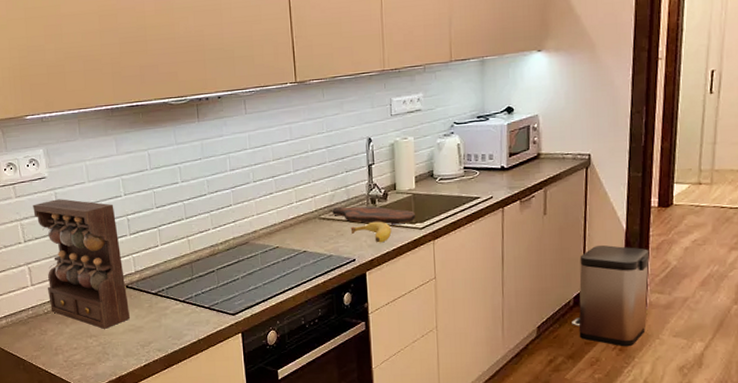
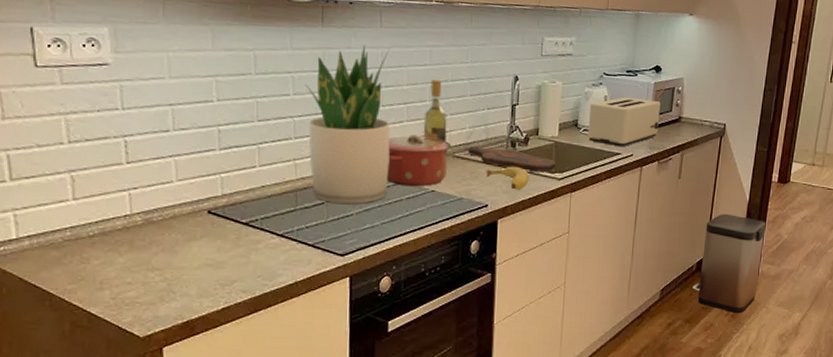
spice rack: present [33,199,131,329] -> none [86,93,210,261]
planter: none [189,131,265,271] -> present [304,45,390,205]
casserole: none [262,203,317,250] -> present [387,135,452,187]
bottle: none [290,152,312,207] -> present [423,80,447,142]
toaster: none [443,141,517,191] -> present [587,97,661,147]

